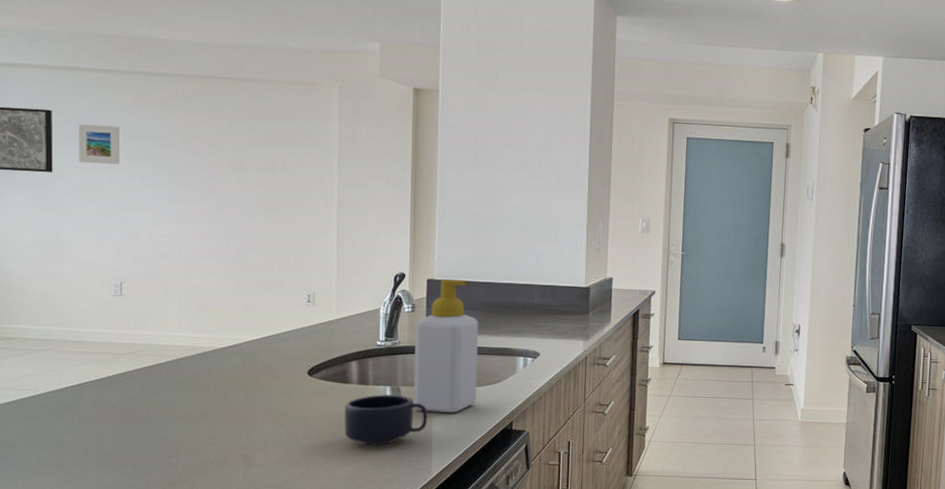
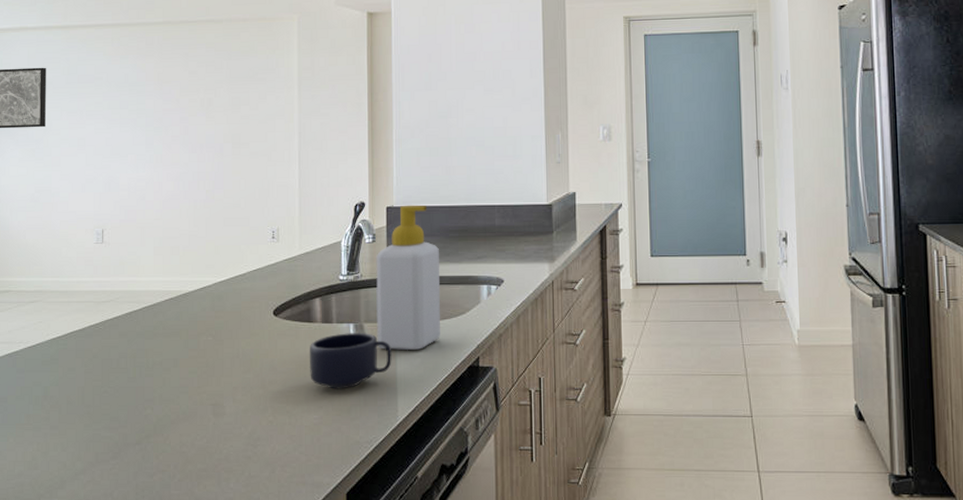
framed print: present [78,124,120,165] -> none [68,77,103,116]

